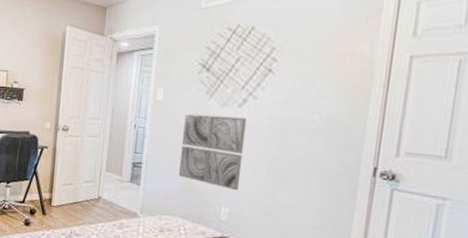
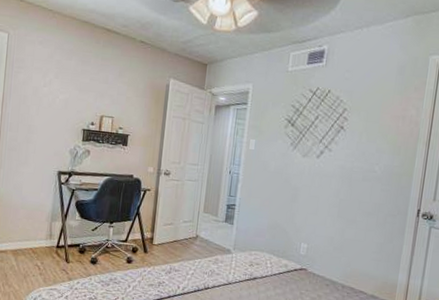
wall art: present [178,113,247,191] -> none [266,162,324,230]

